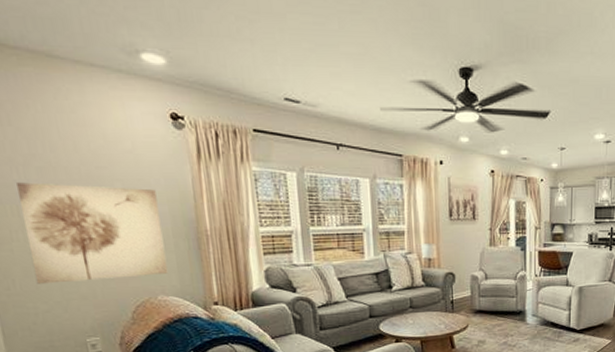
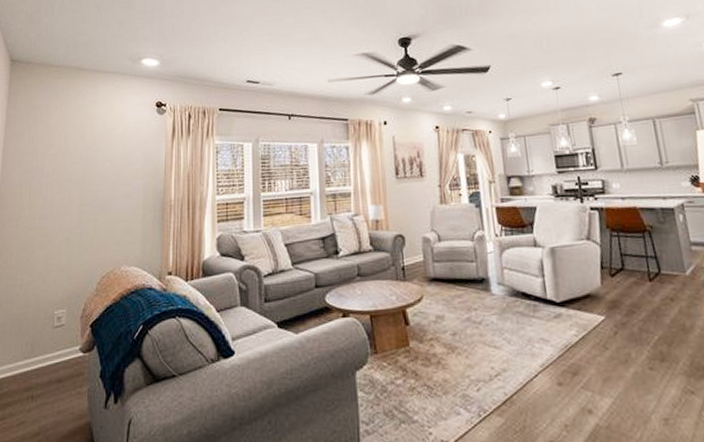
wall art: present [17,182,169,284] -> none [28,166,135,257]

